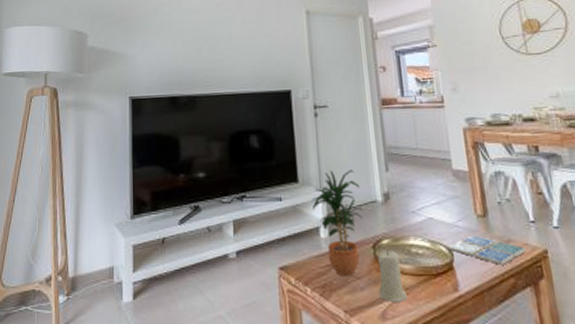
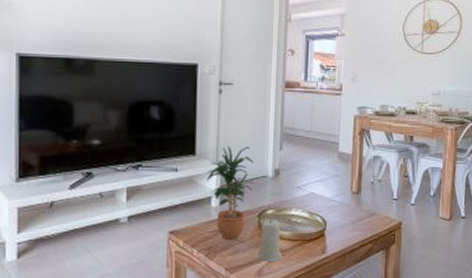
drink coaster: present [446,235,527,265] -> none [322,209,386,233]

